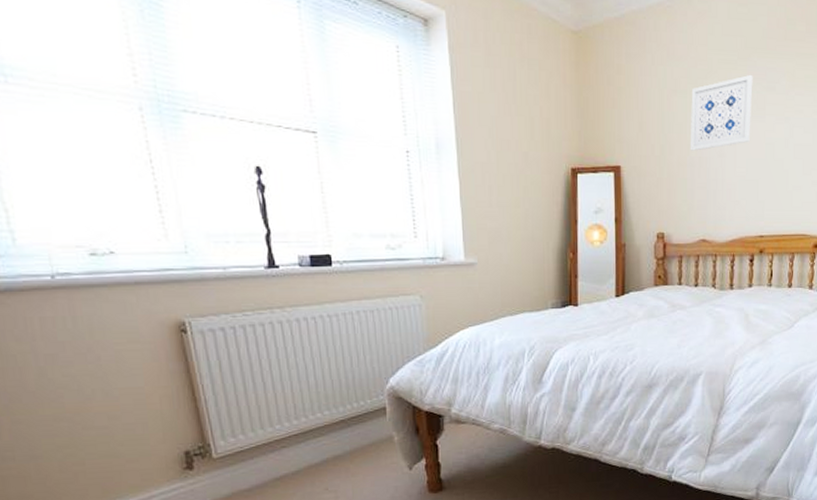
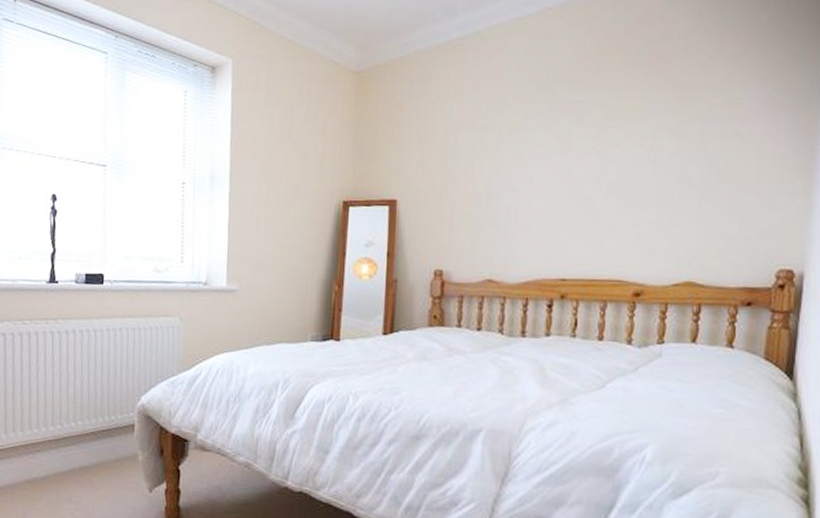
wall art: present [690,74,753,151] -> none [477,107,556,186]

